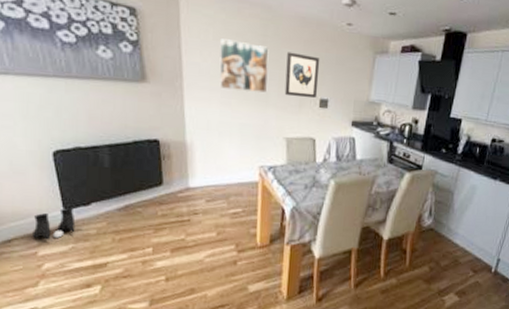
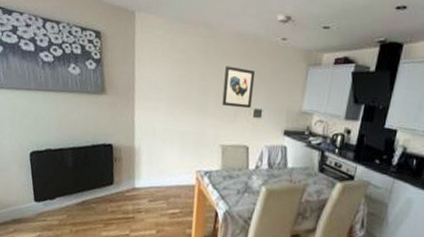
boots: present [32,207,76,240] -> none [10,200,43,228]
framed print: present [219,38,269,93] -> none [165,55,210,104]

